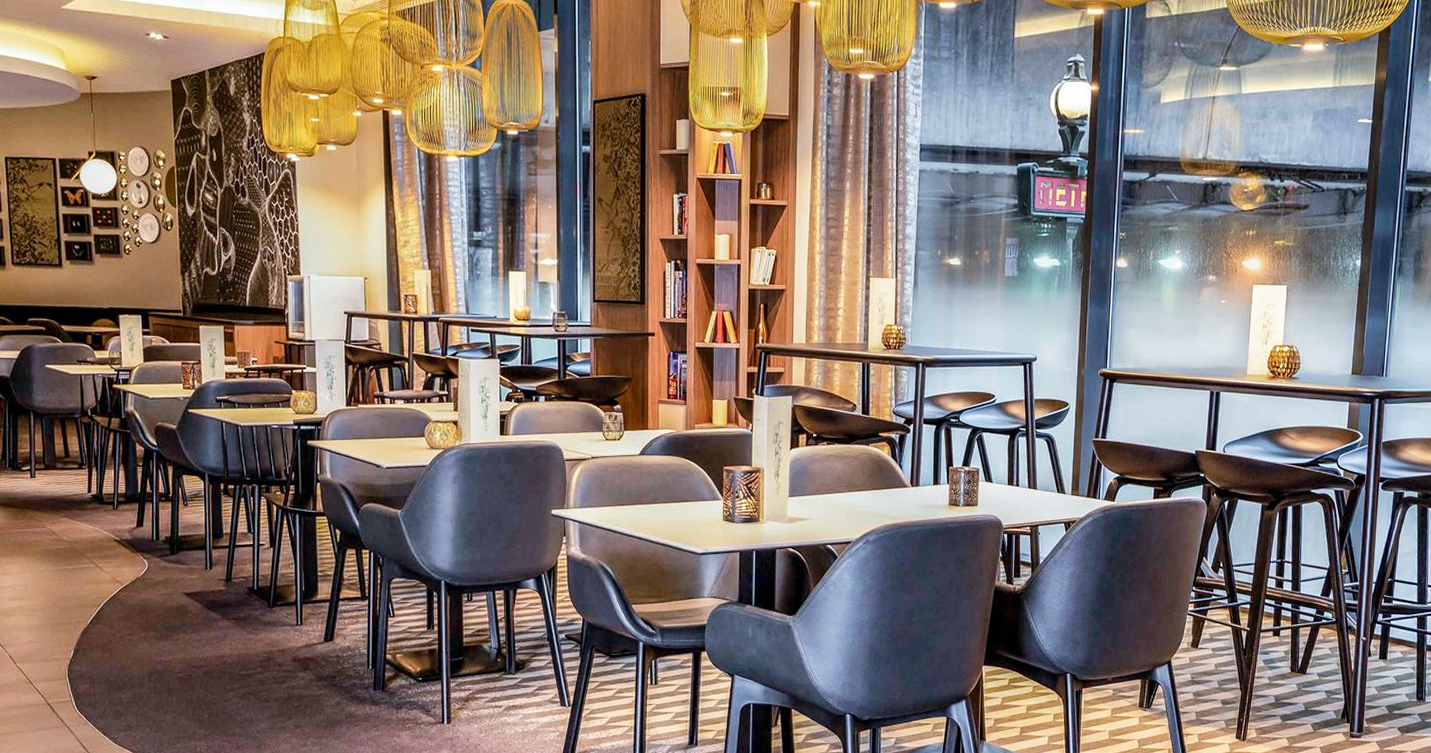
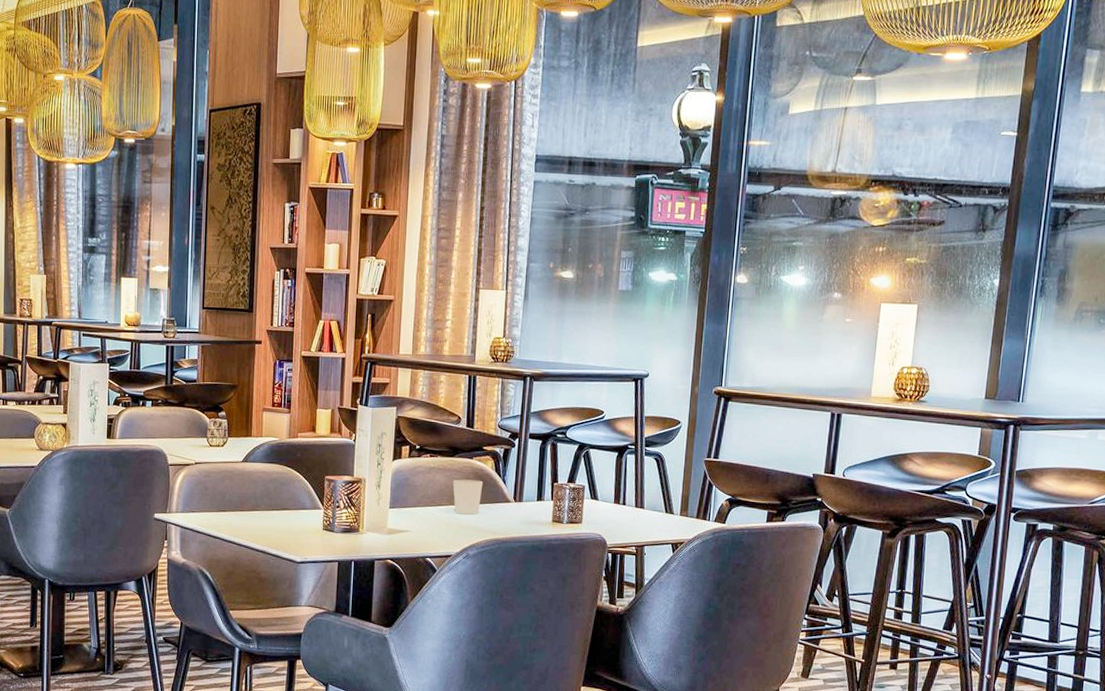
dixie cup: none [850,466,880,502] -> present [453,479,483,516]

